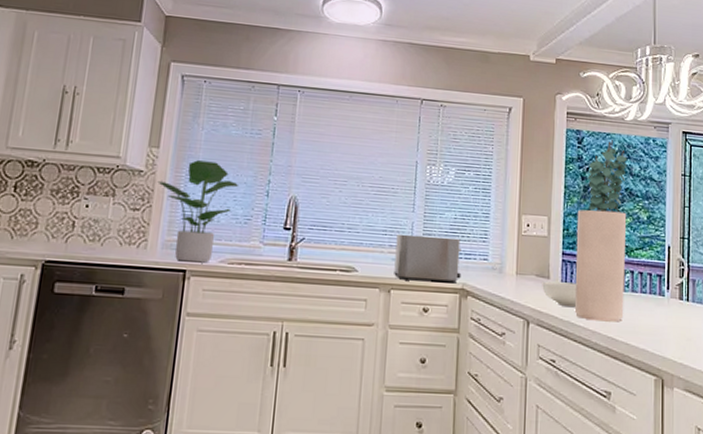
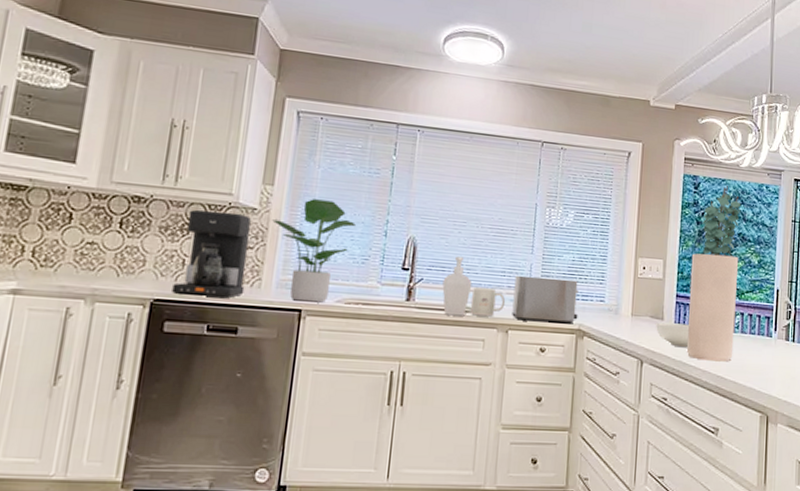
coffee maker: none [62,172,138,260] -> present [172,210,251,299]
soap bottle: none [324,215,354,276] -> present [442,256,472,316]
mug: none [352,246,388,276] -> present [470,287,506,317]

